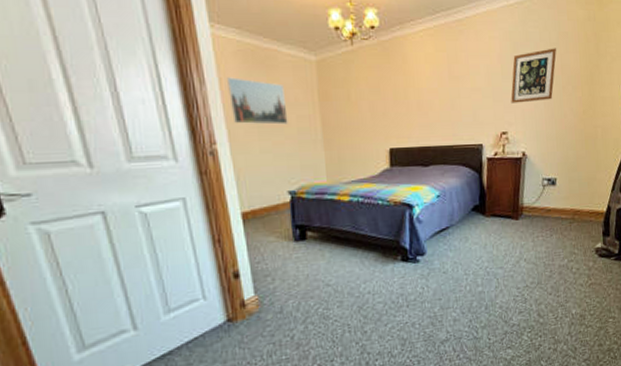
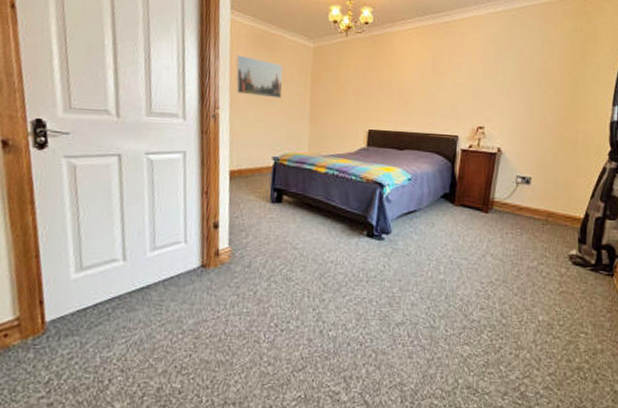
wall art: present [511,48,557,103] -> none [490,53,541,102]

